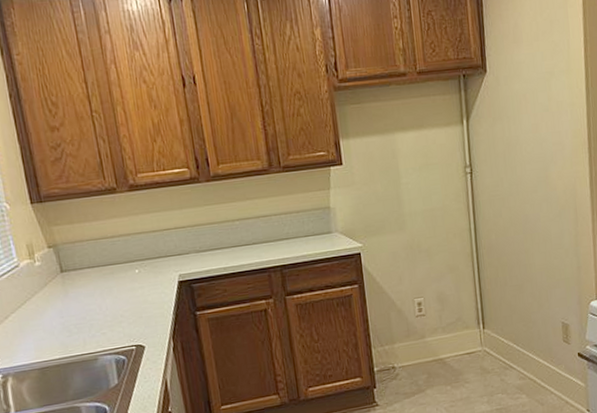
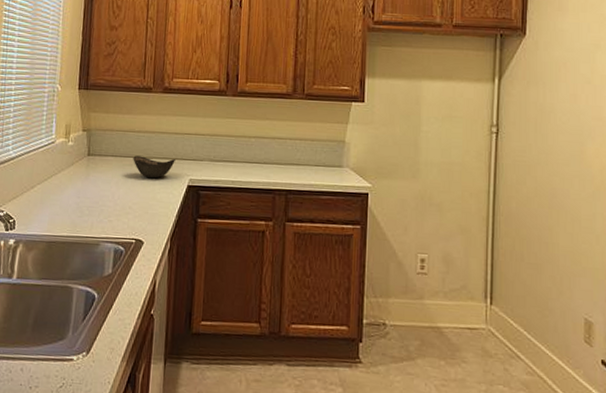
bowl: none [112,257,160,283] -> present [133,155,175,179]

